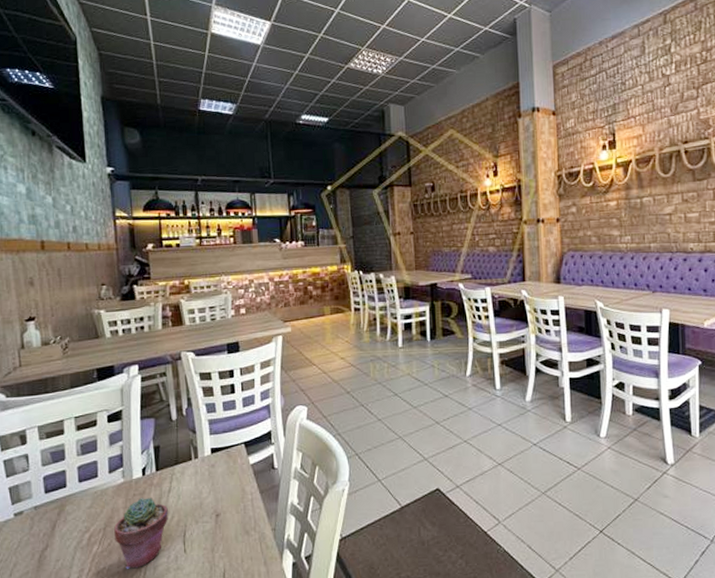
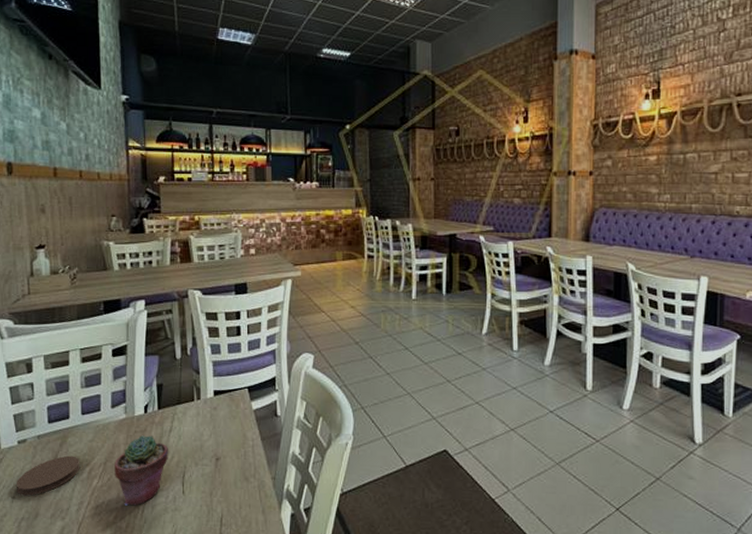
coaster: none [13,524,80,568] -> present [16,455,80,496]

